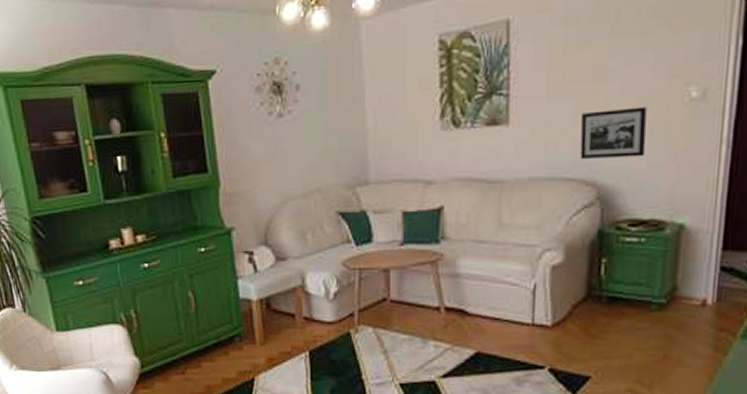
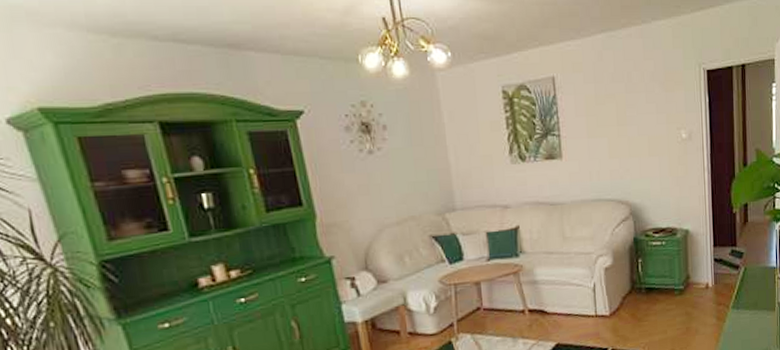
picture frame: present [580,107,647,159] -> none [612,145,658,184]

